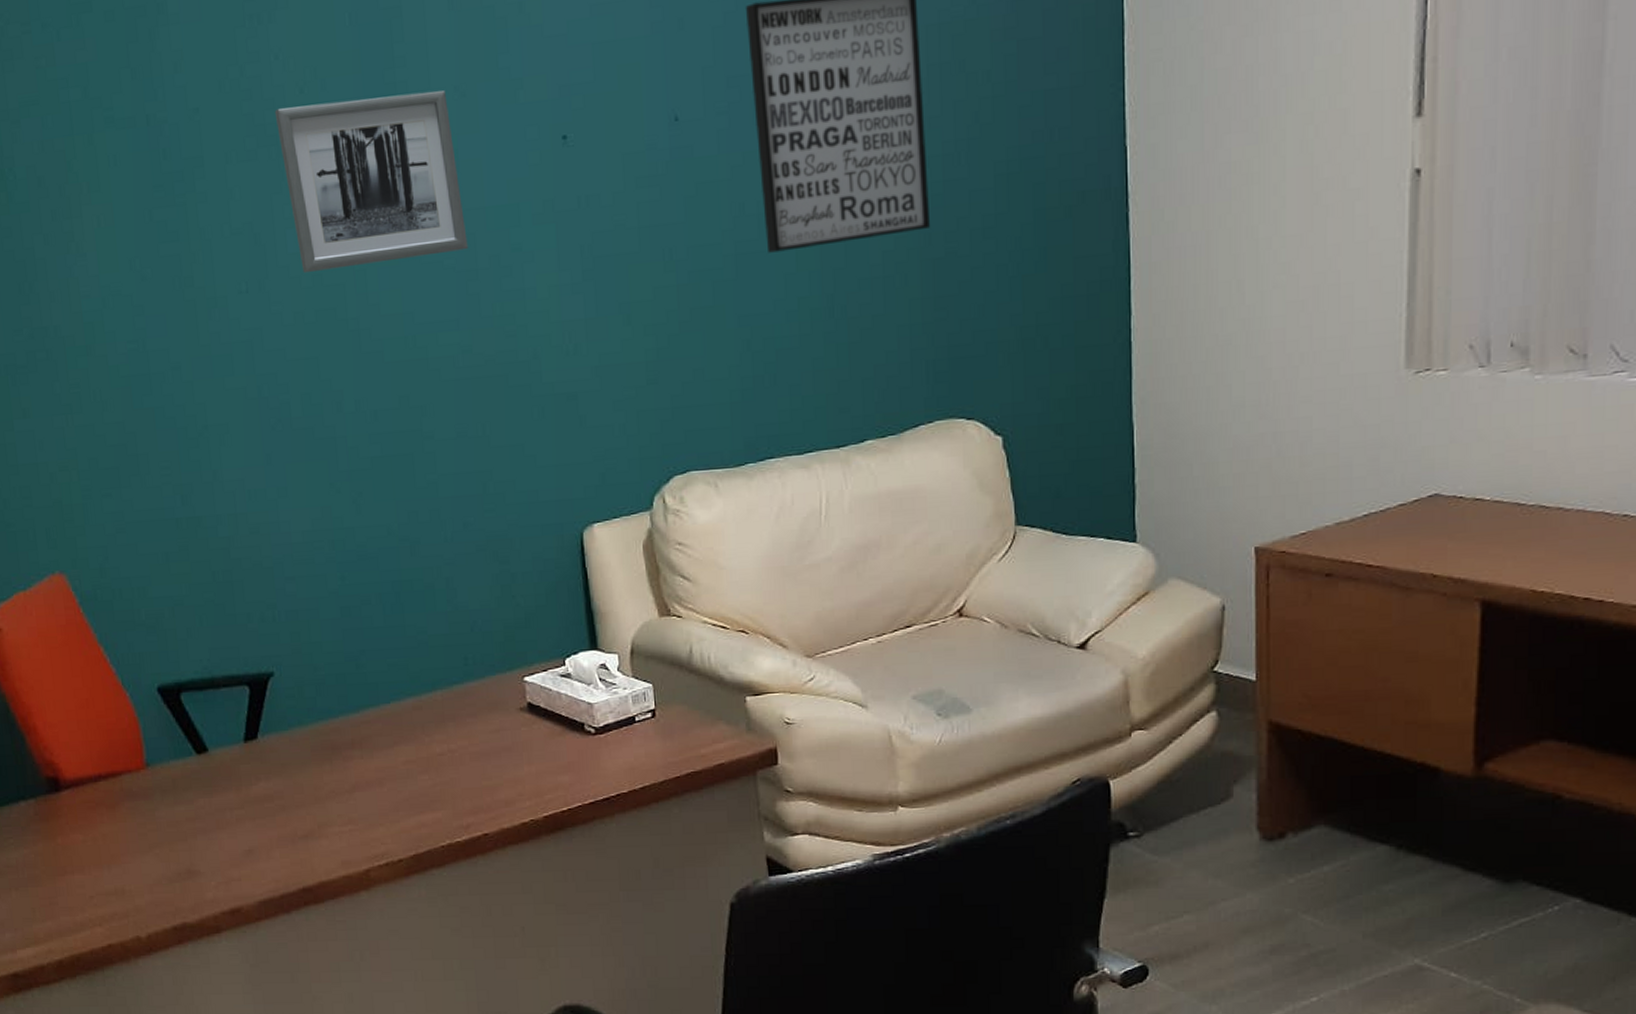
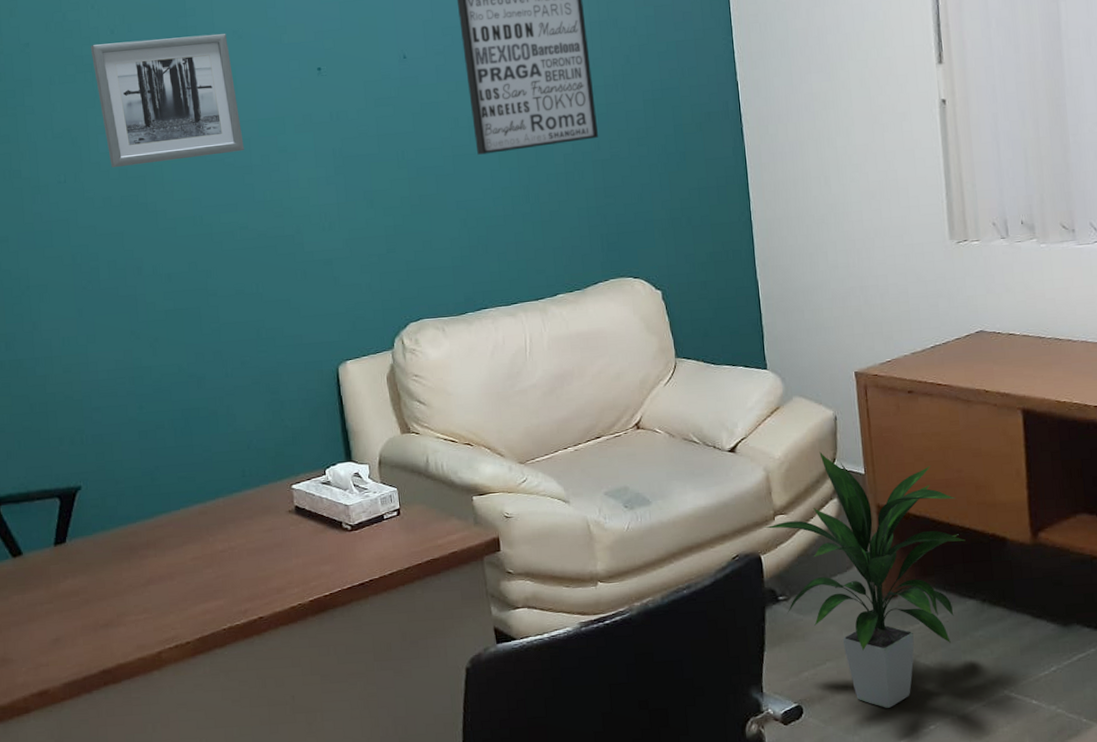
indoor plant: none [1114,650,1384,973] -> present [762,451,966,708]

